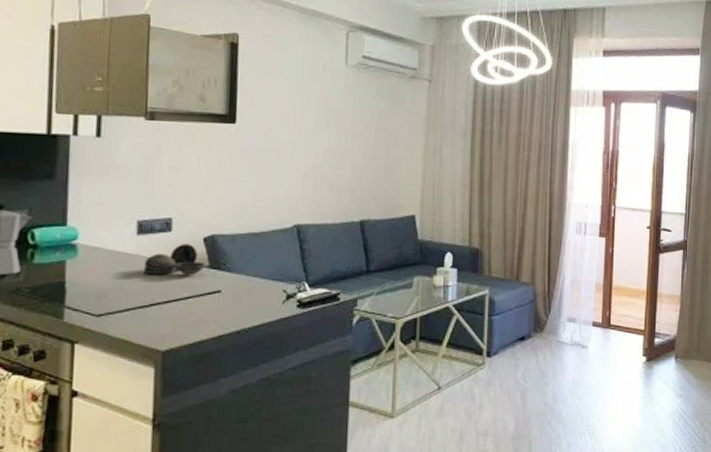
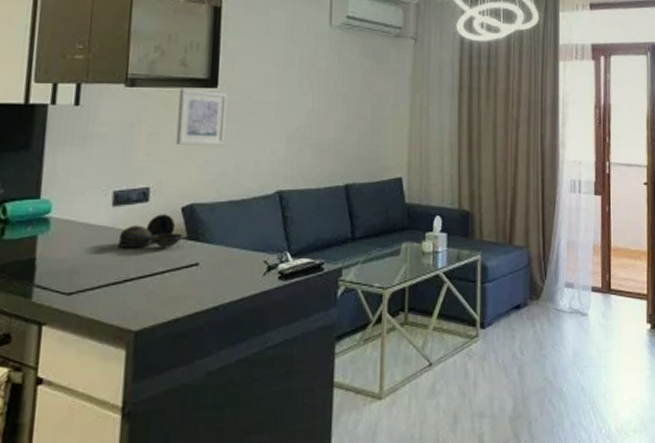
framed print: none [196,123,246,181] -> present [175,89,228,147]

